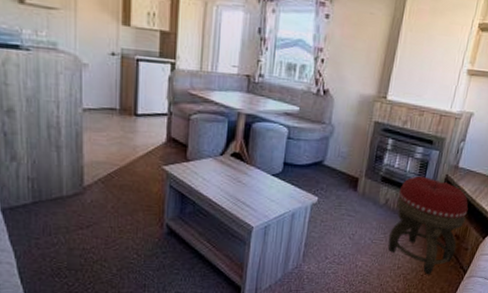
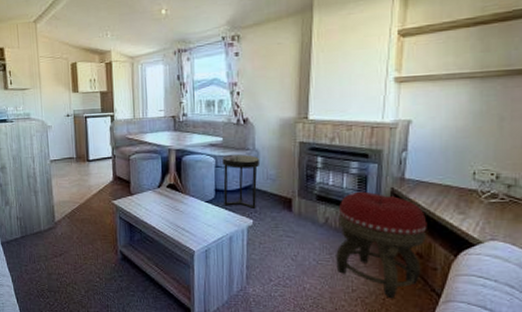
side table: none [291,127,335,186] -> present [222,154,261,208]

